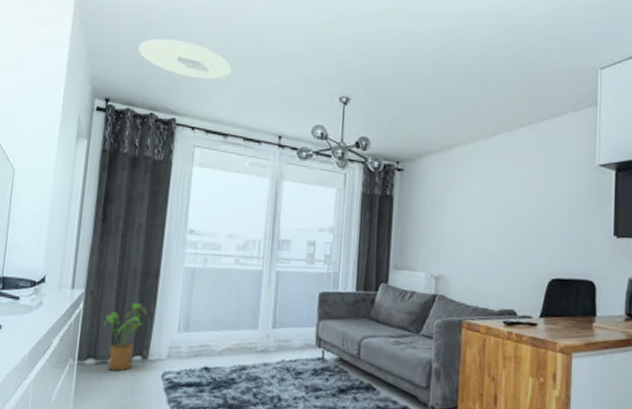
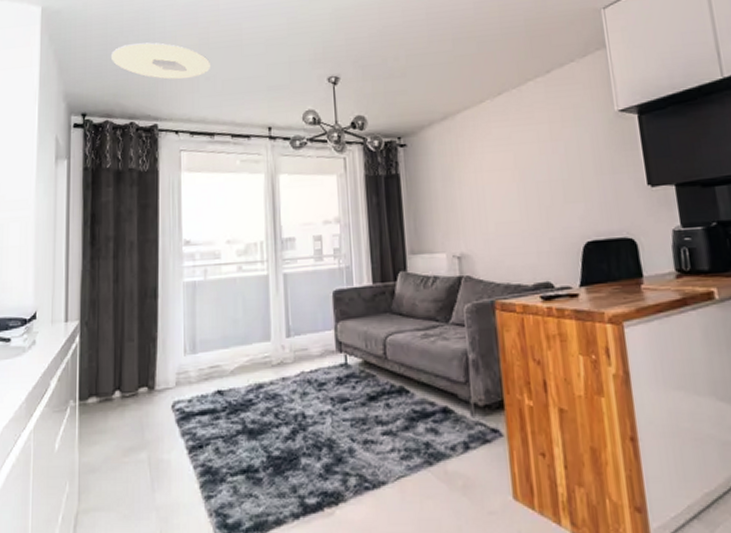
house plant: present [103,303,147,371] -> none [103,329,149,408]

